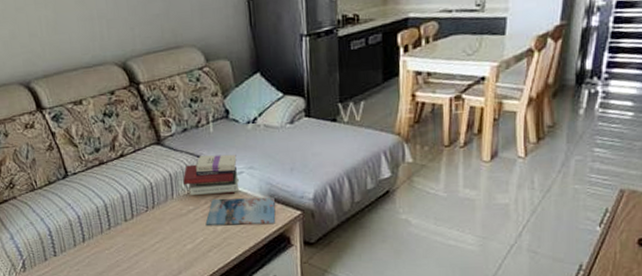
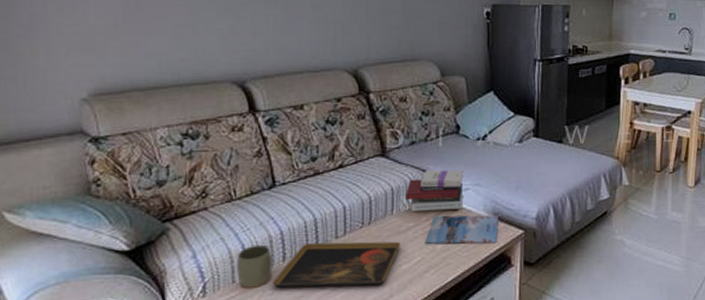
mug: none [45,227,76,265] -> present [236,244,273,288]
decorative tray: none [77,223,184,266] -> present [272,241,401,289]

